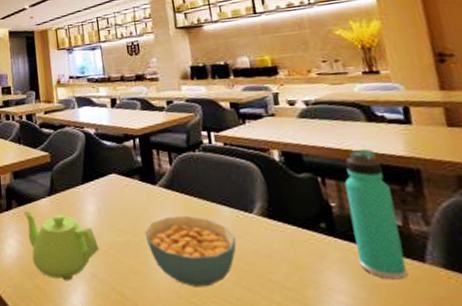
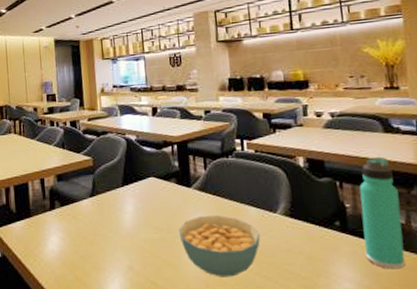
teapot: present [23,211,100,281] -> none [66,210,137,273]

